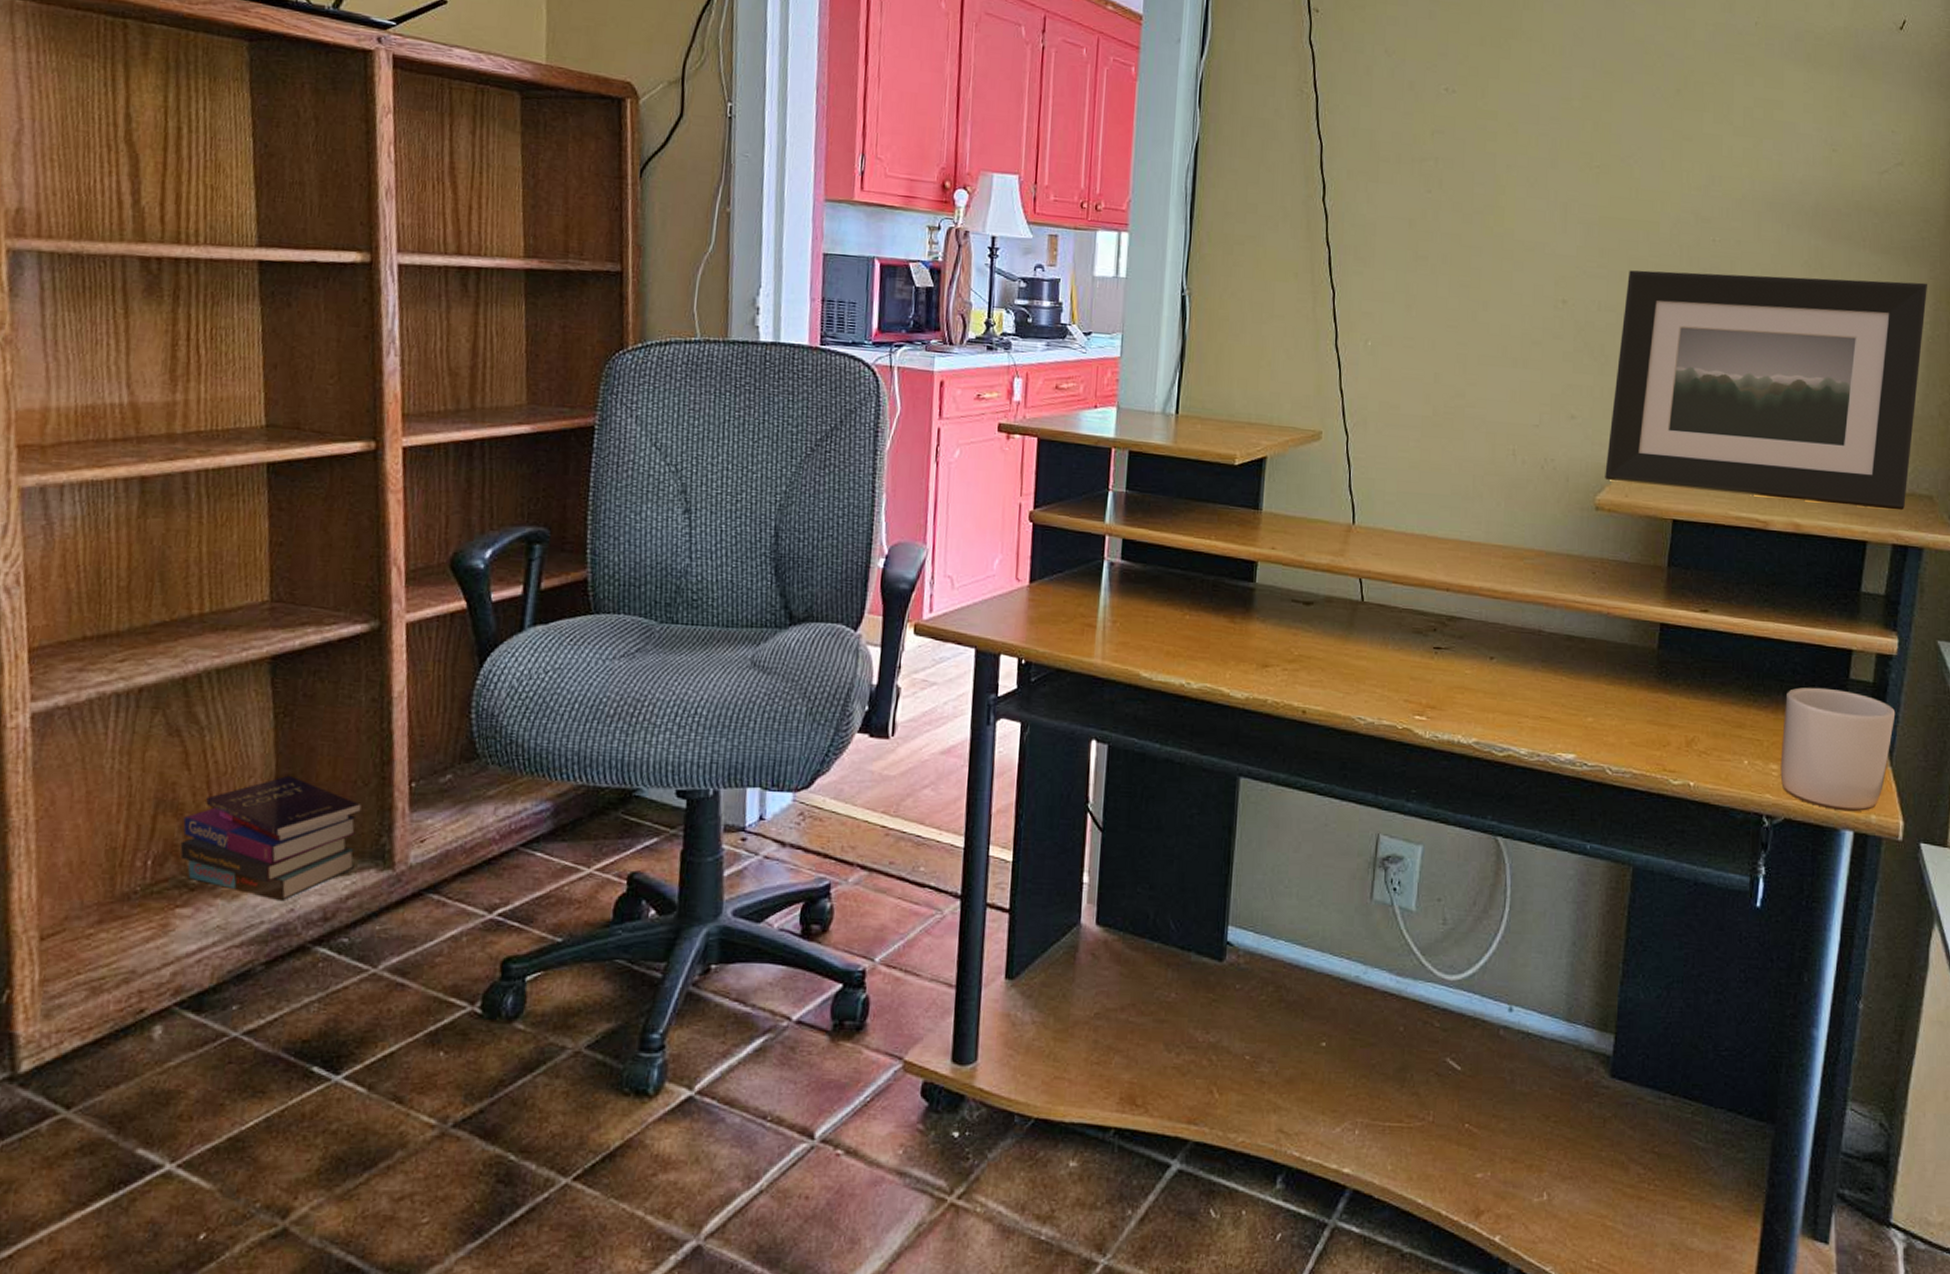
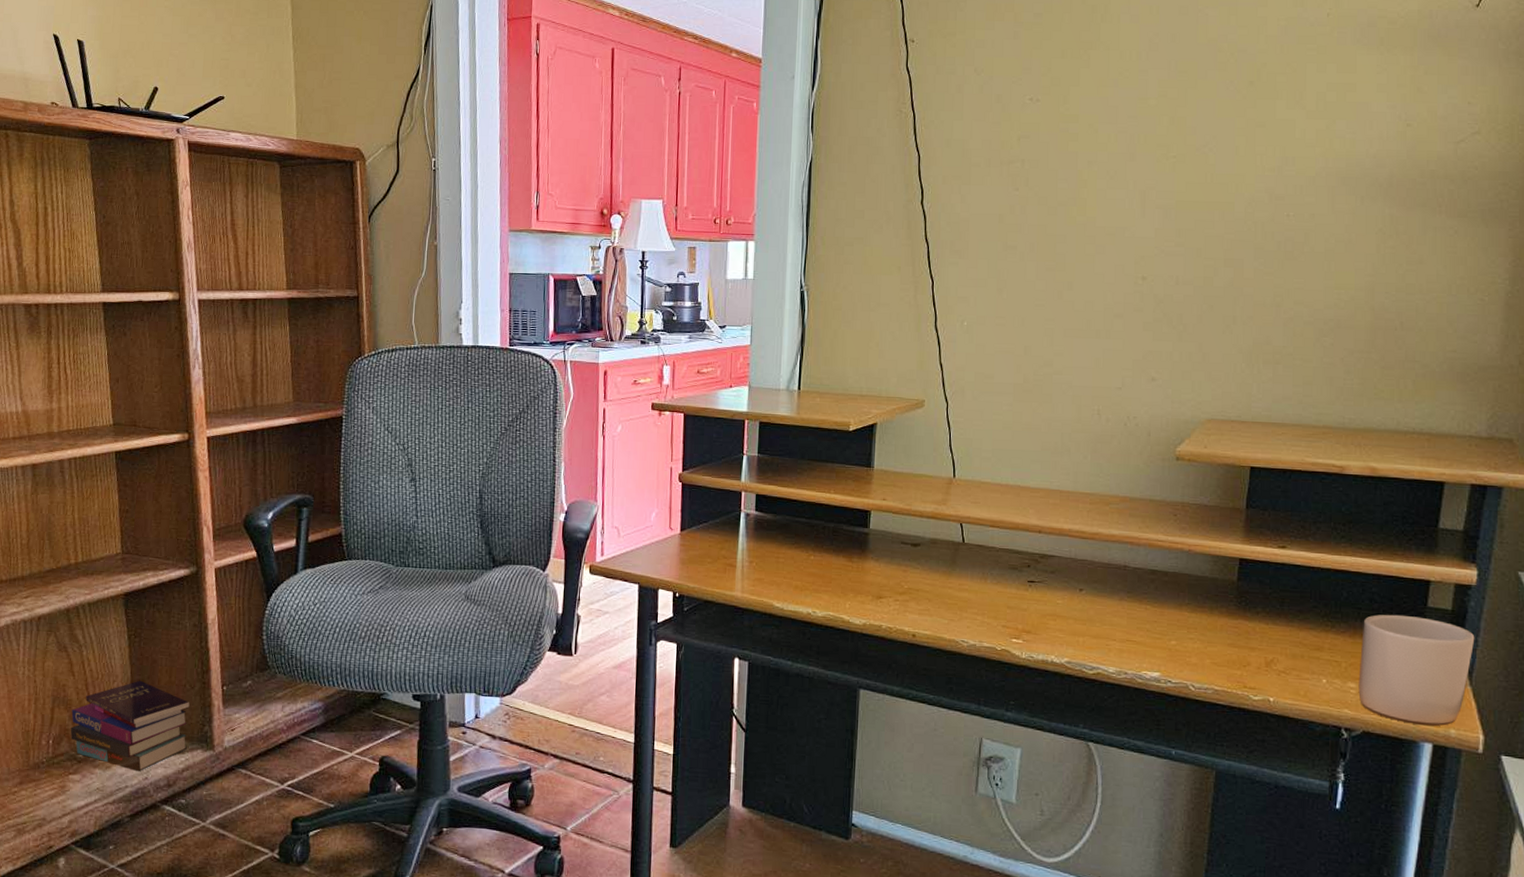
picture frame: present [1605,270,1927,511] -> none [1184,242,1506,453]

